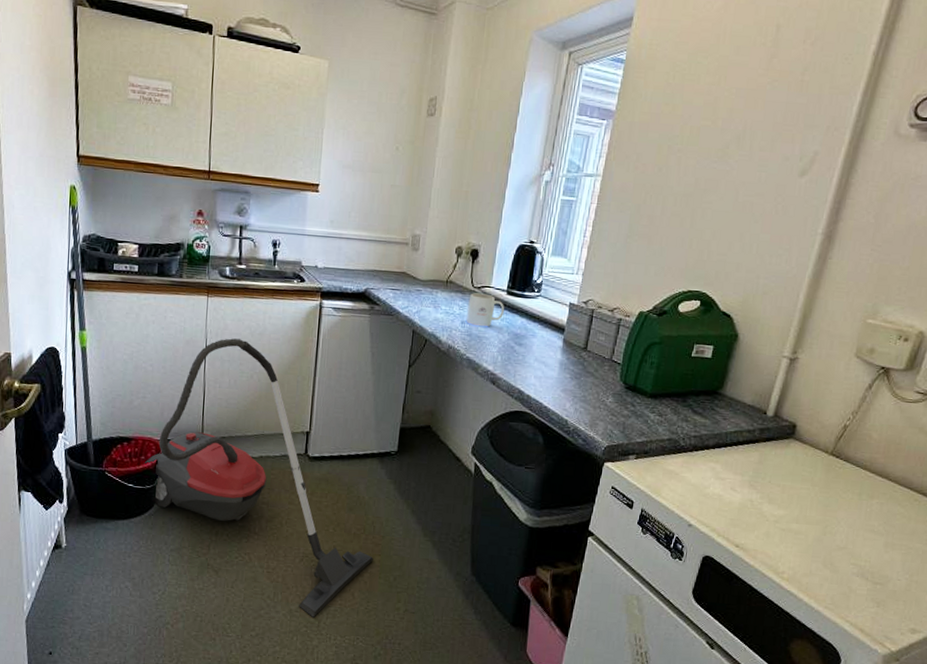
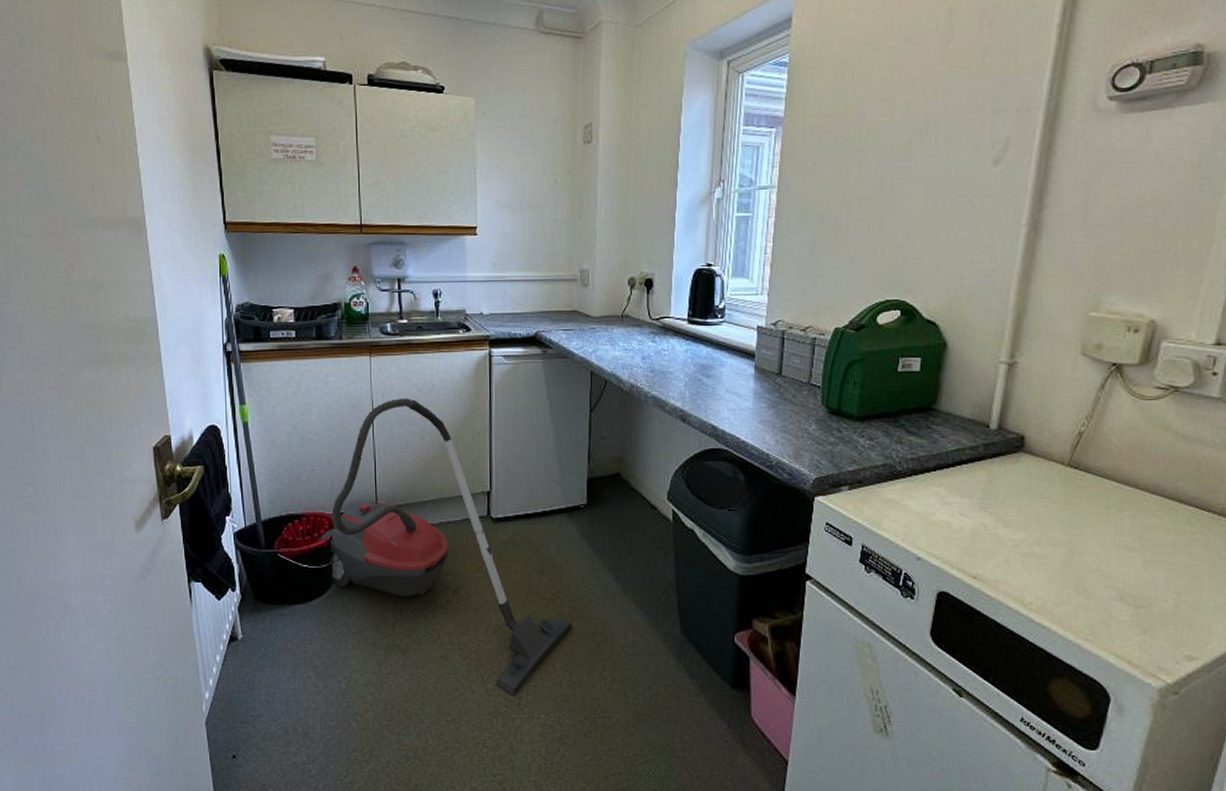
mug: present [466,293,505,327] -> none [646,325,688,361]

